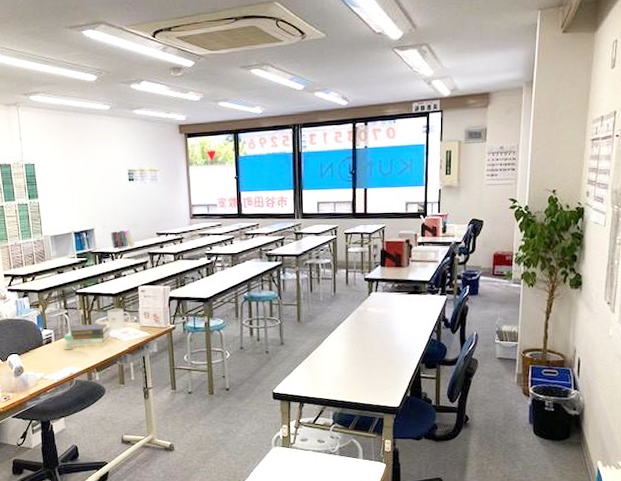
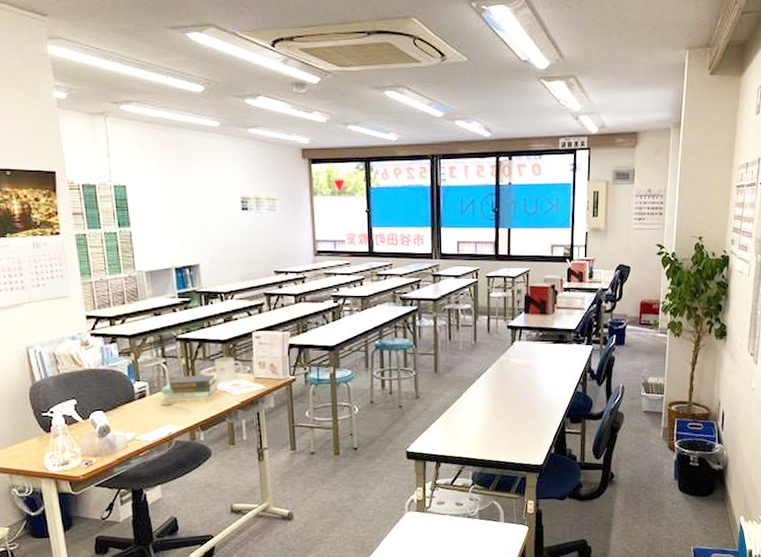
books: present [110,229,135,249] -> none [219,266,249,288]

